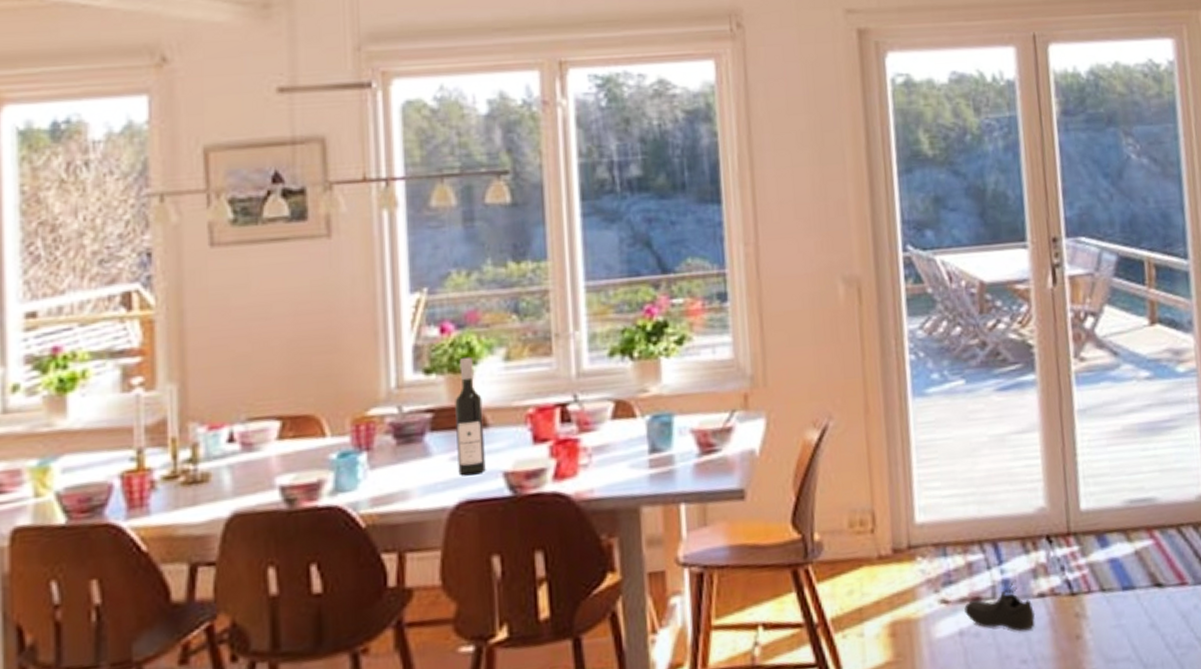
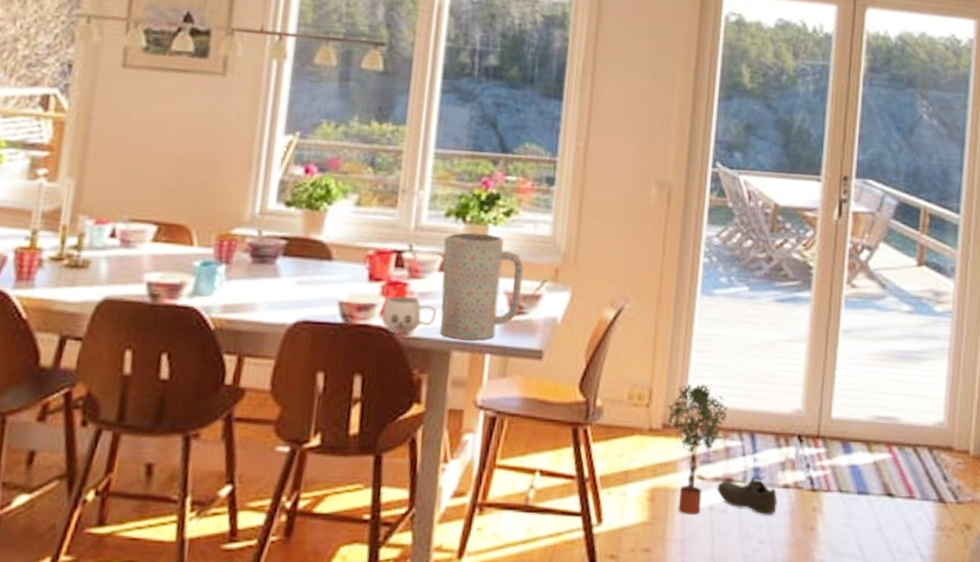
bottle: present [455,356,486,476] -> none [300,197,331,300]
mug: none [554,452,617,499] -> present [381,296,436,336]
mug: none [611,368,710,493] -> present [439,232,524,341]
potted tree: none [894,497,963,645] -> present [667,384,728,515]

